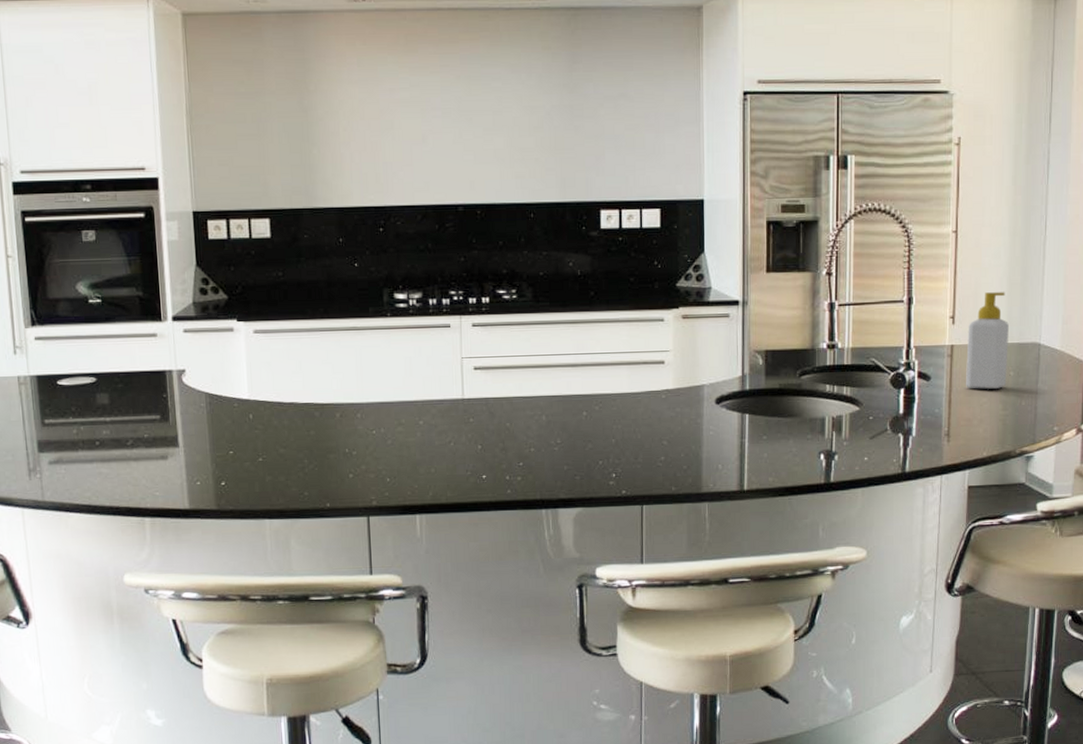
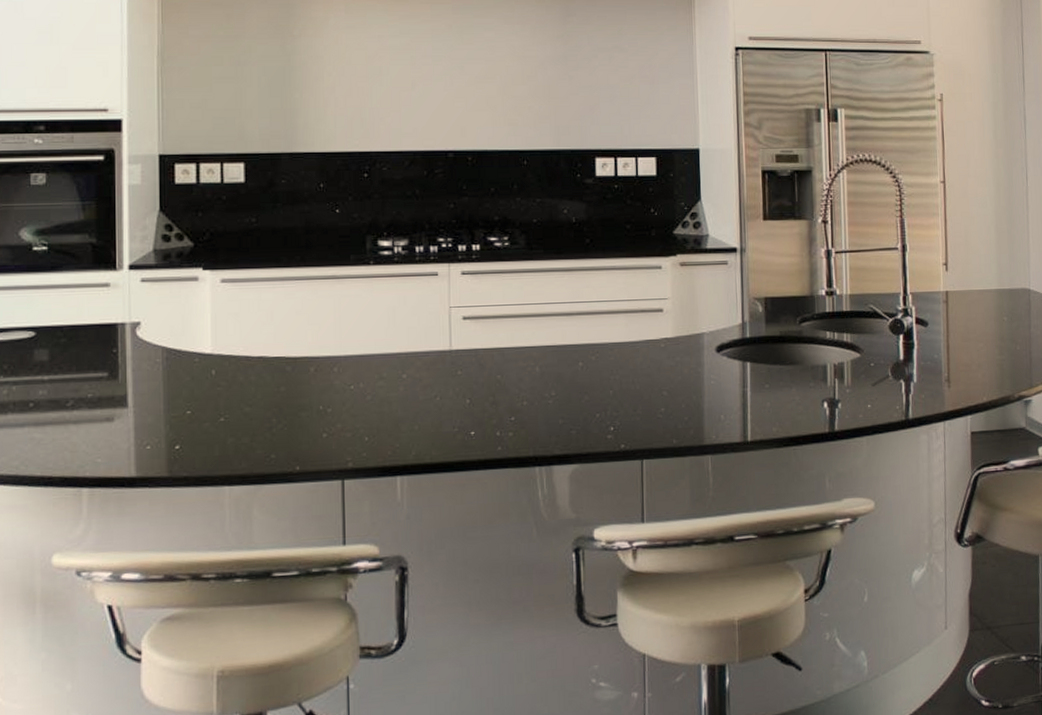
soap bottle: present [966,292,1009,389] -> none [960,240,1001,335]

